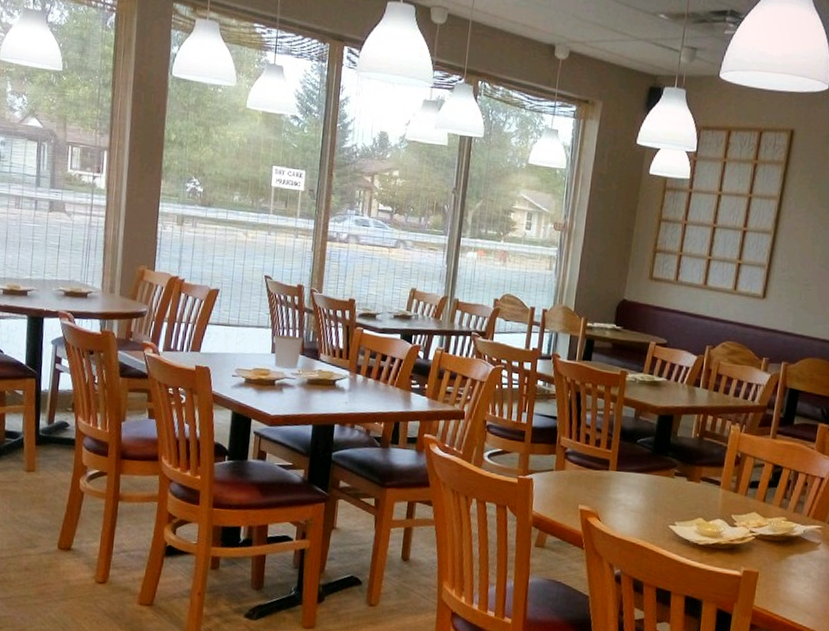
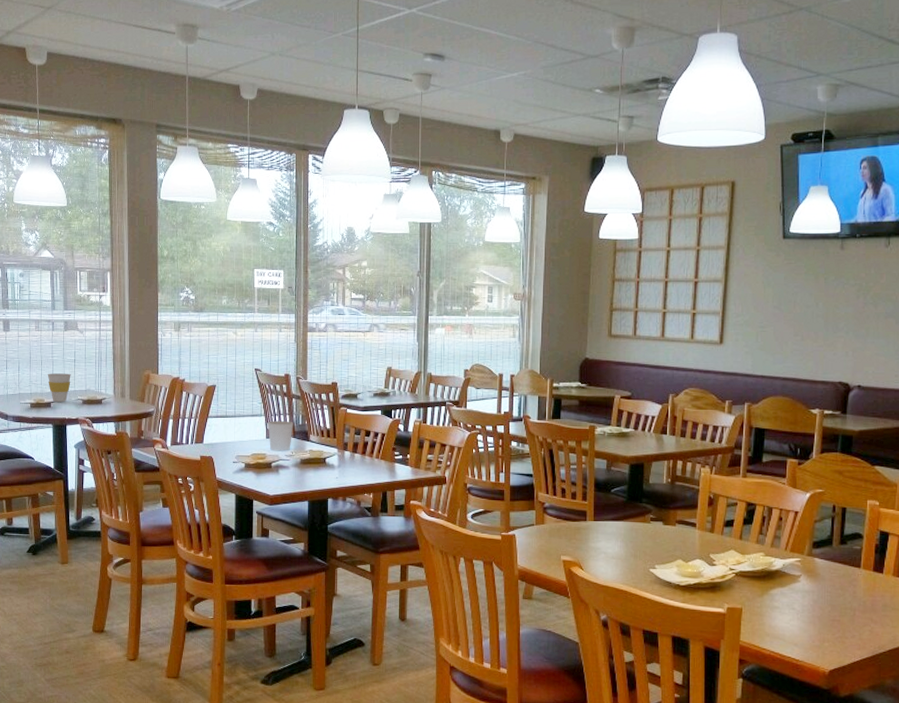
cup: none [25,257,53,292] -> present [47,373,71,402]

